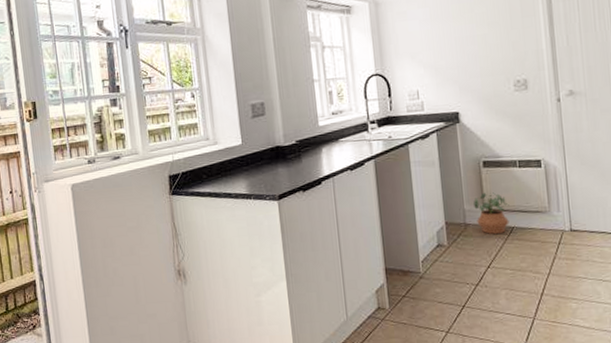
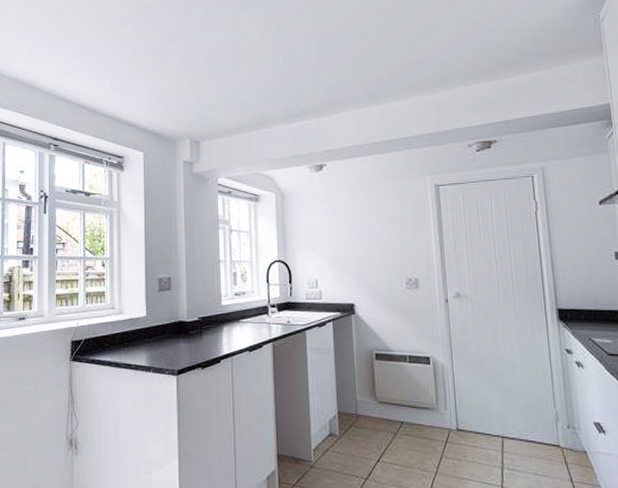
potted plant: present [474,192,509,234] -> none [366,385,399,427]

